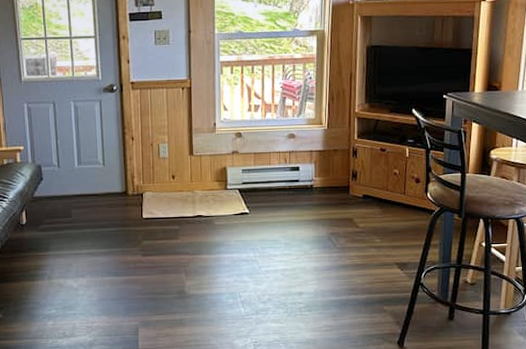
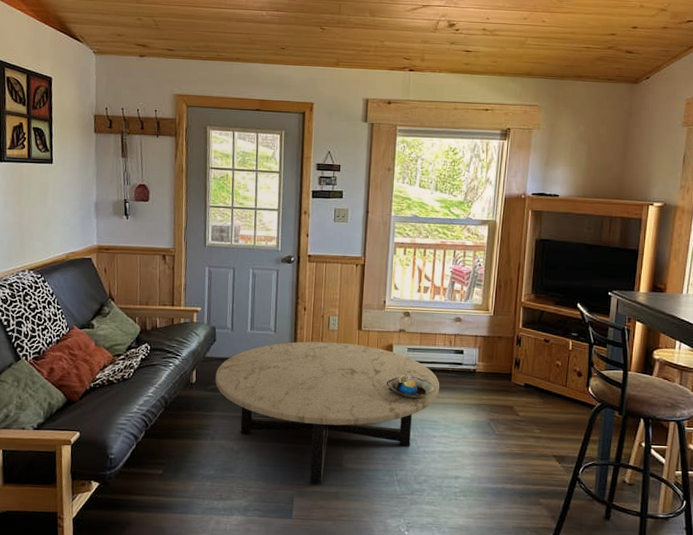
coffee table: none [46,169,278,313] -> present [215,341,440,484]
decorative bowl: none [222,196,274,220] -> present [386,374,436,399]

